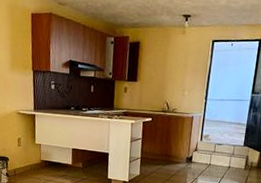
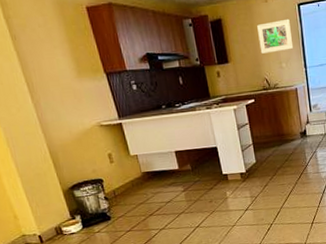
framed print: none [167,52,201,81] -> present [257,18,293,54]

